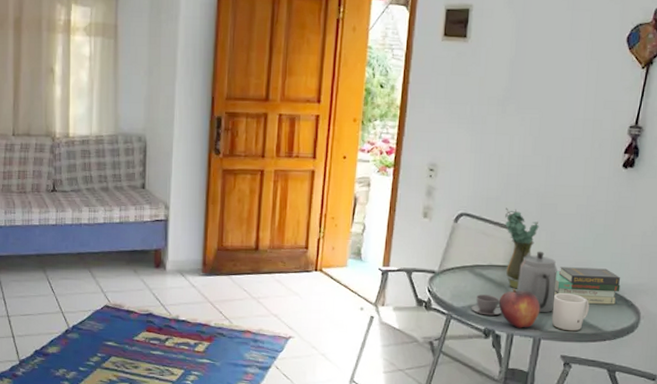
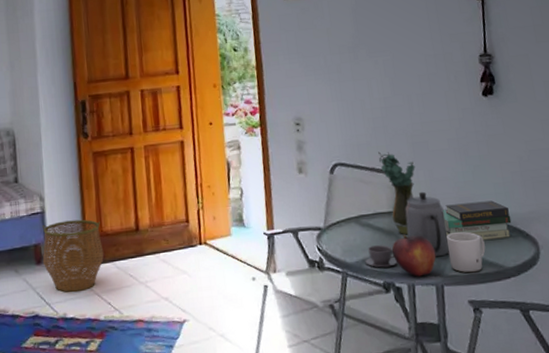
basket: none [161,231,222,298] -> present [42,219,104,292]

